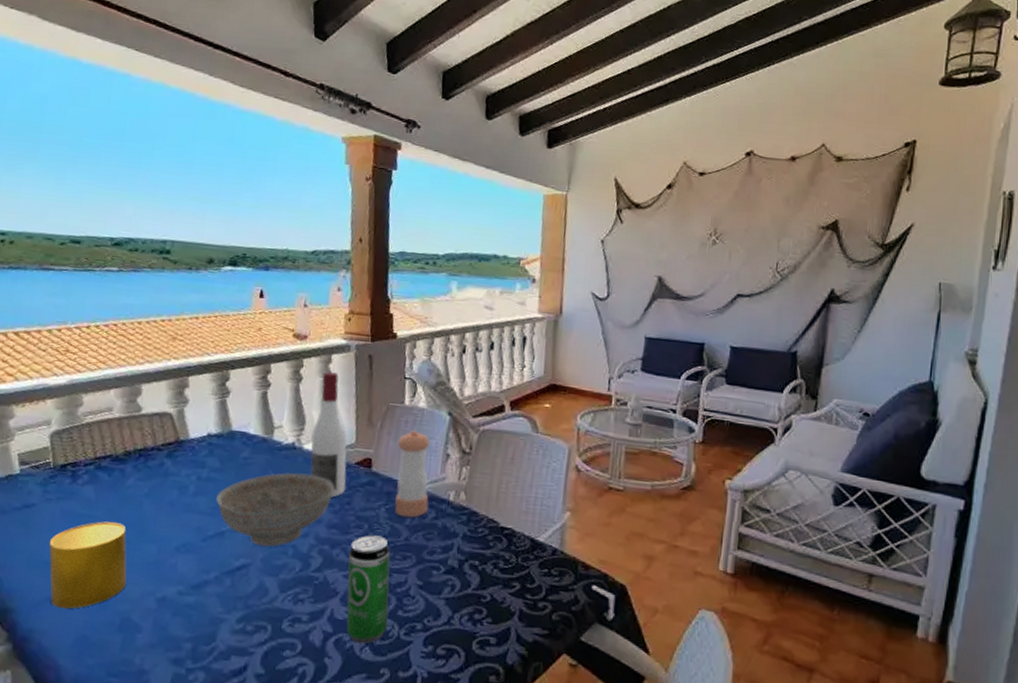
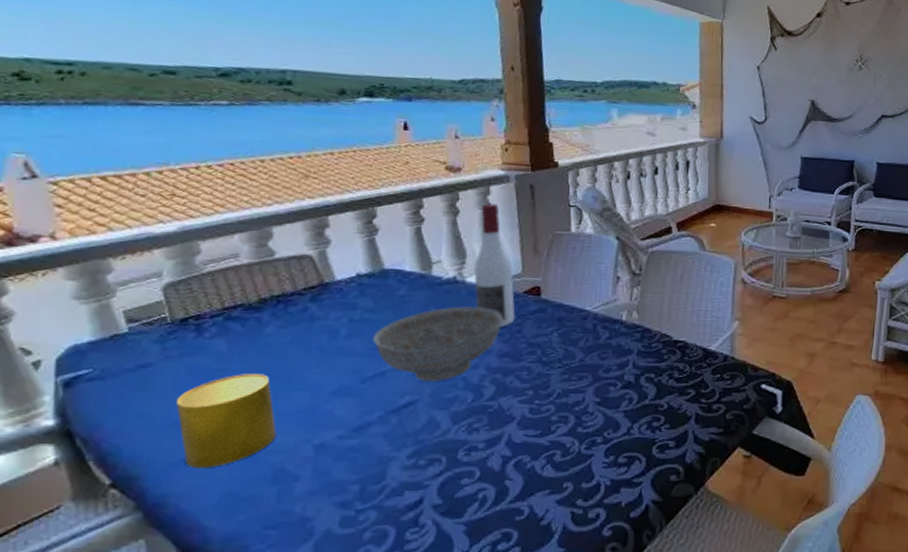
beverage can: present [346,534,391,644] -> none [522,360,568,463]
pepper shaker: present [394,430,430,518] -> none [567,255,602,340]

